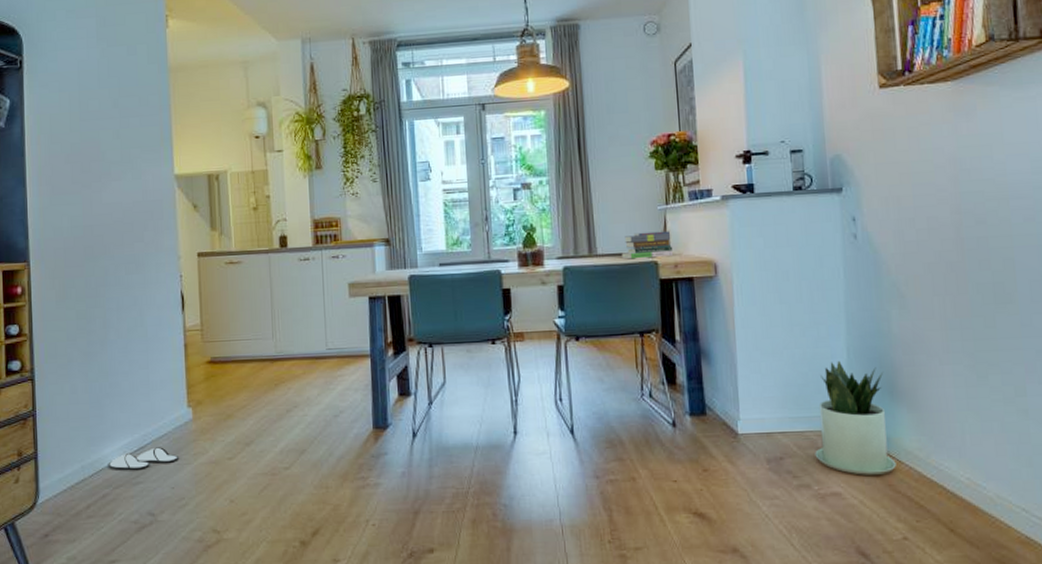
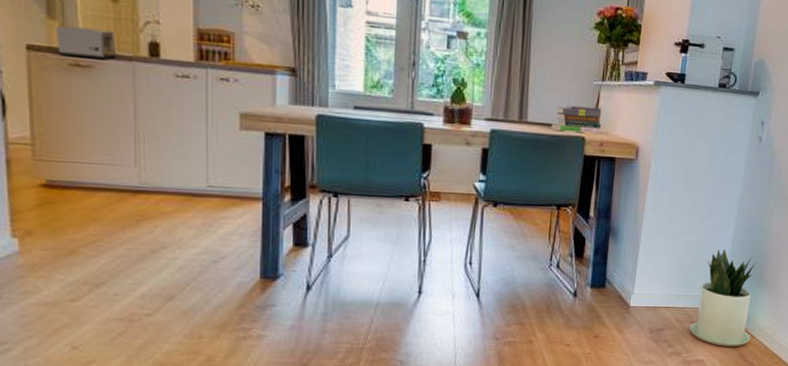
toaster: none [216,232,258,258] -> present [55,25,117,61]

